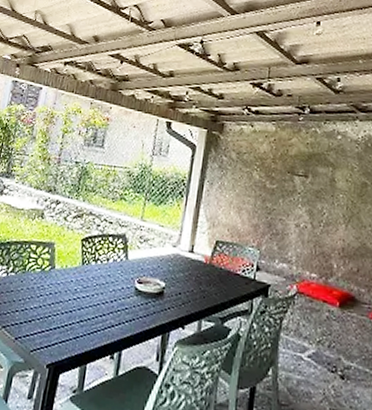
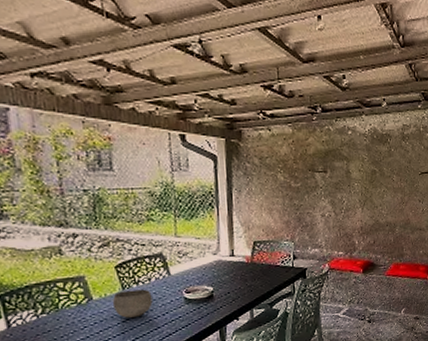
bowl: none [69,266,106,298] -> present [112,289,153,319]

